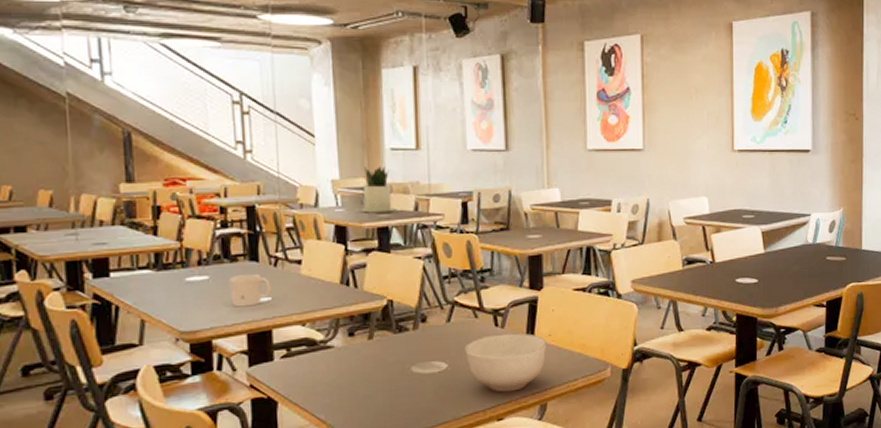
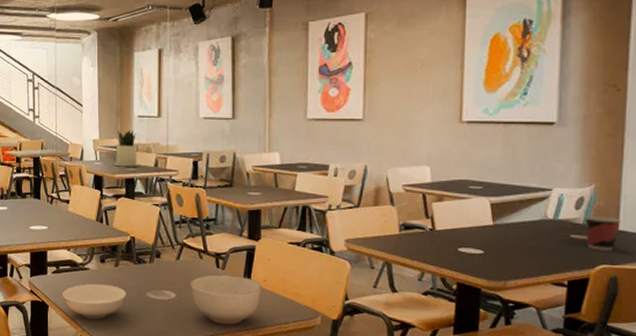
mug: present [229,274,271,307] -> none [20,208,48,232]
bowl: none [297,363,386,411] -> present [63,283,127,319]
cup: none [836,237,863,270] -> present [584,215,621,251]

